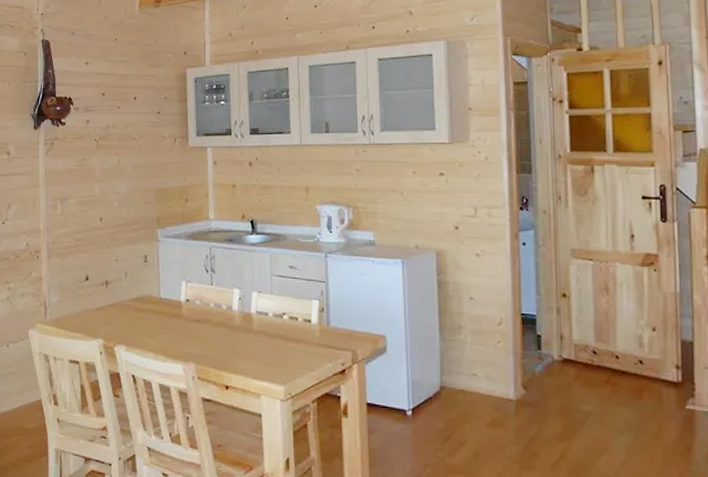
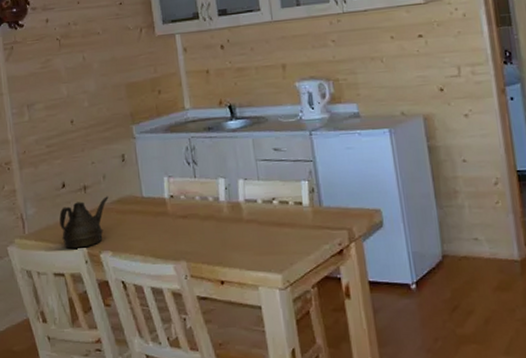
teapot: none [80,293,128,340] -> present [59,196,109,249]

